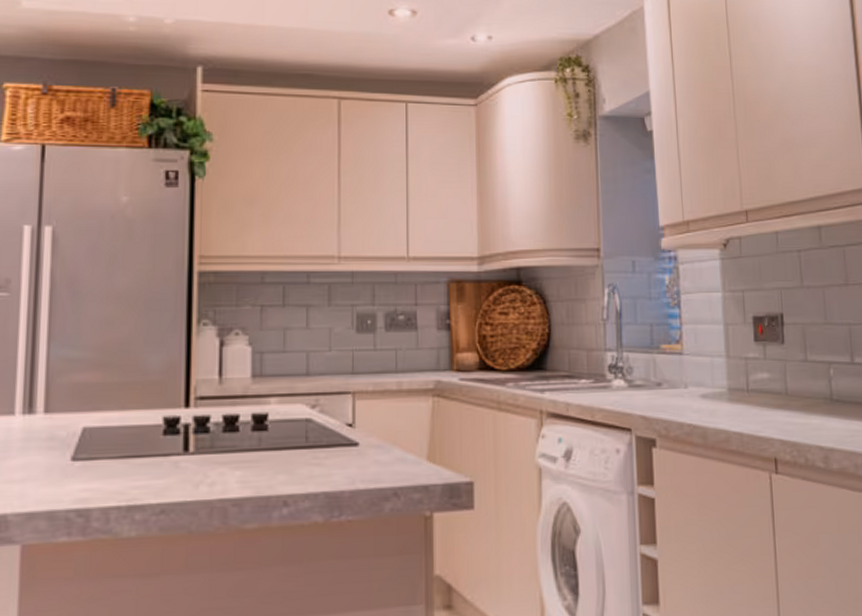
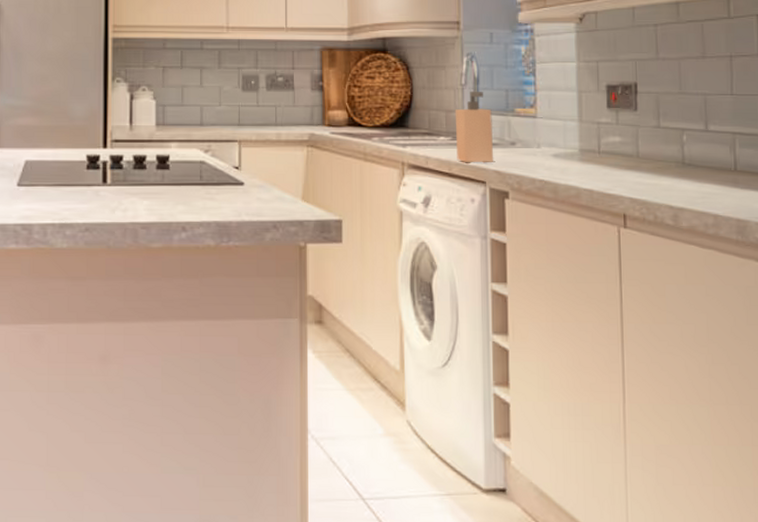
soap dispenser: none [596,326,640,409] -> present [455,91,494,163]

